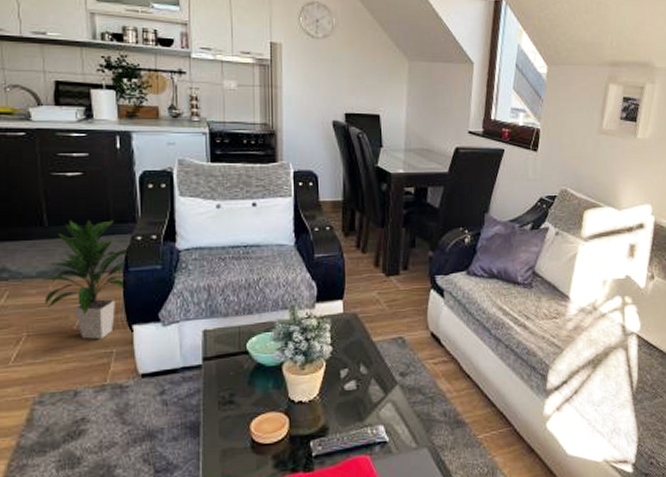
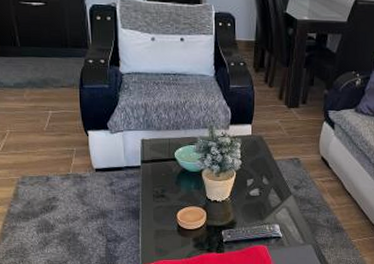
indoor plant: present [42,219,130,339] -> none [19,42,84,139]

